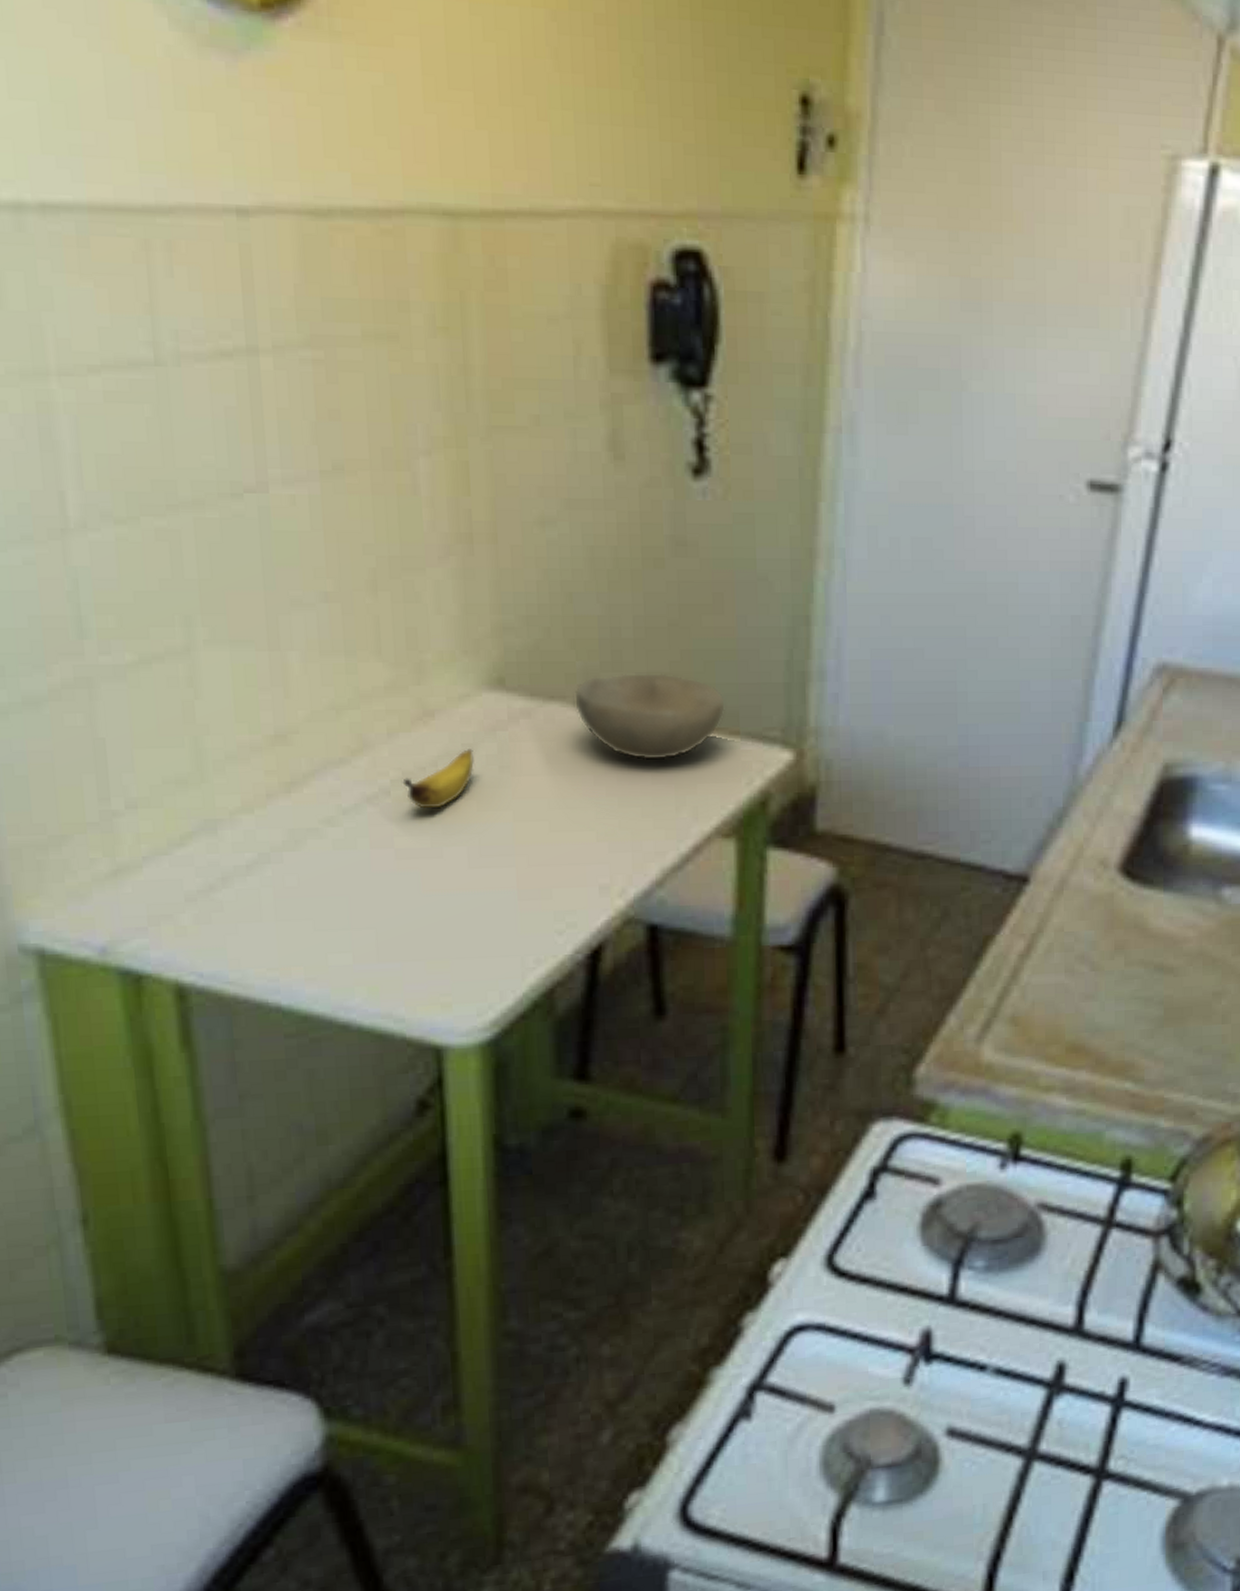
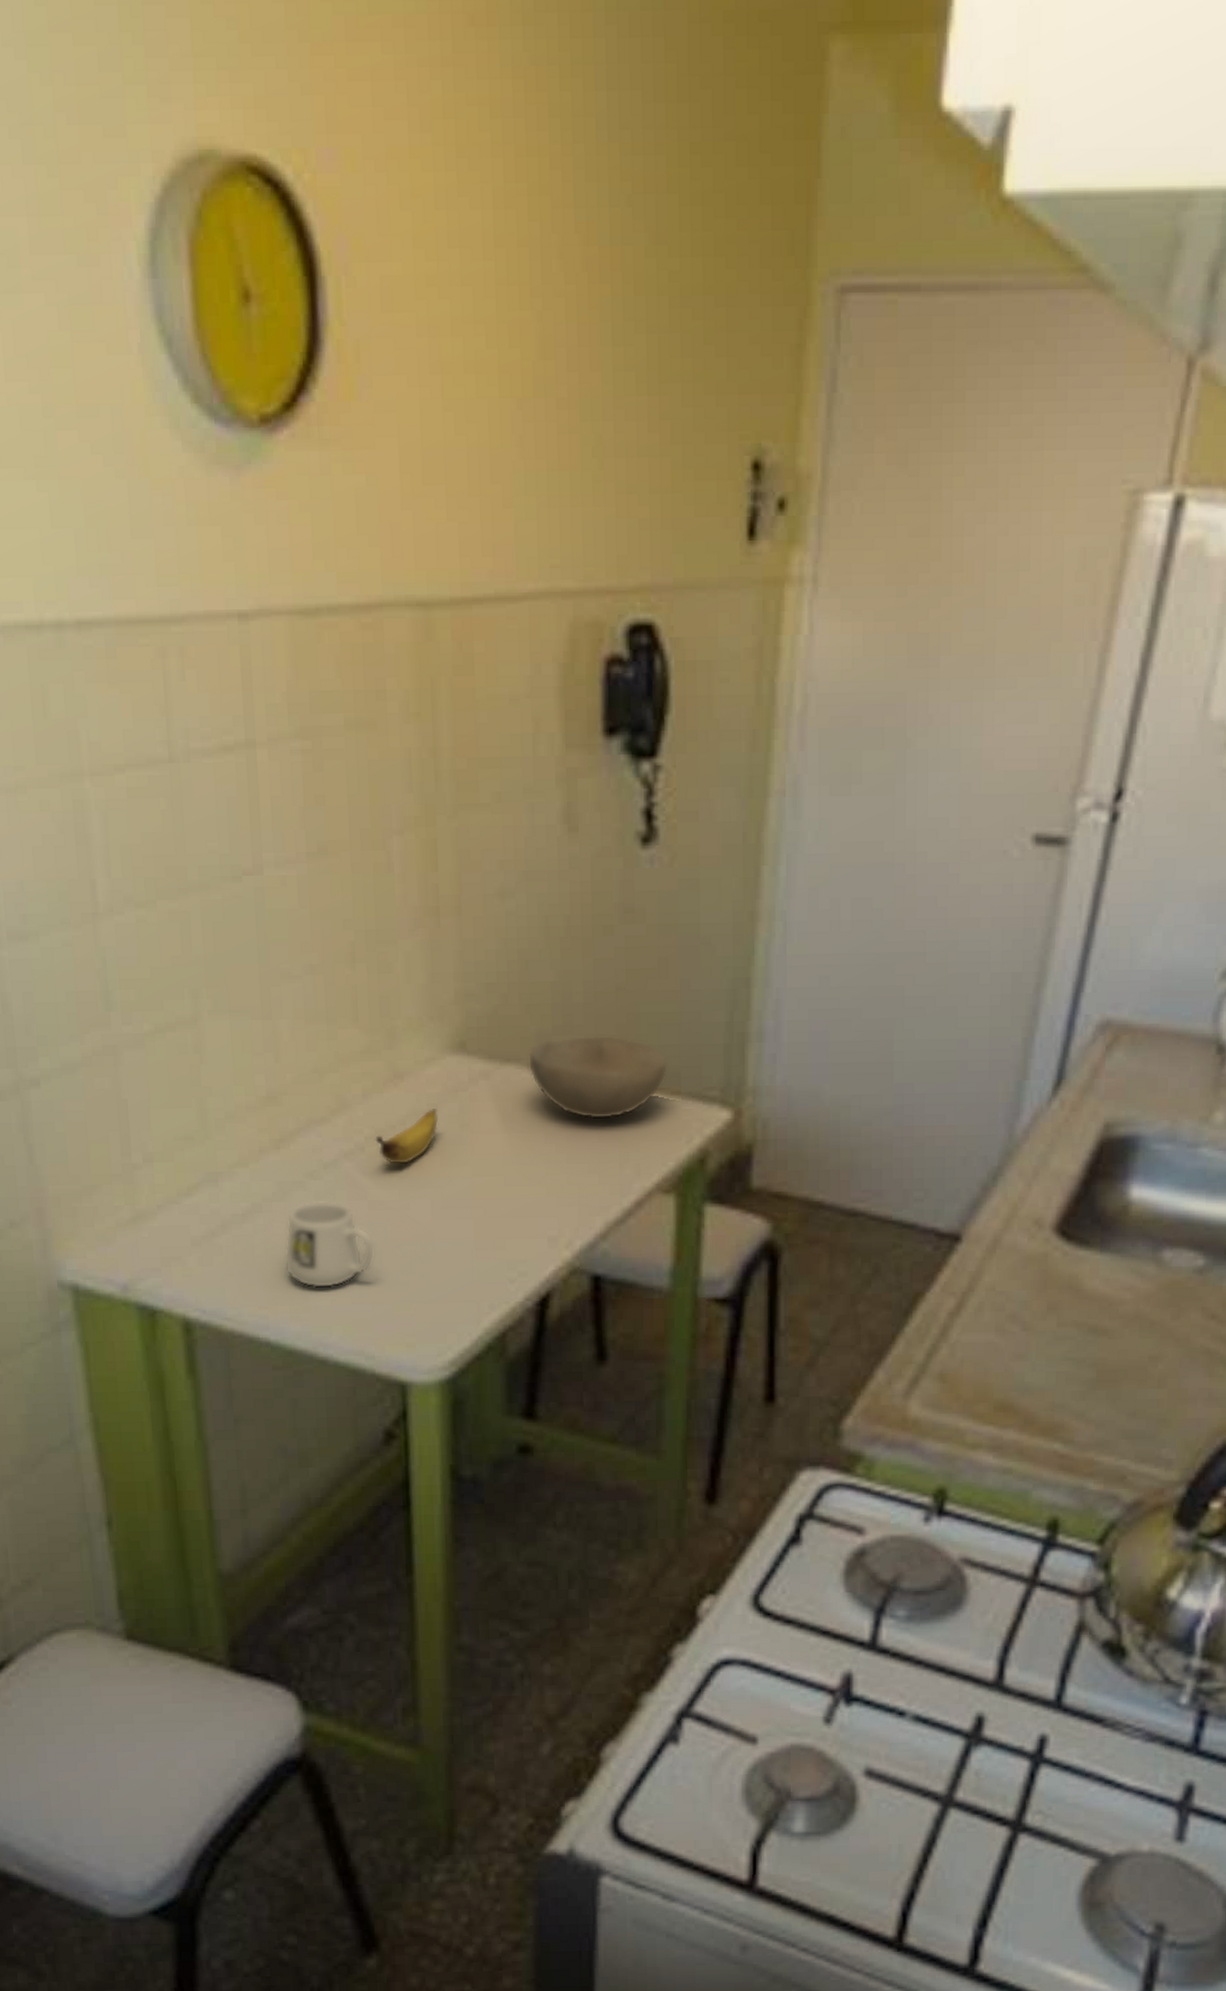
mug: none [297,848,404,947] -> present [284,1200,375,1289]

